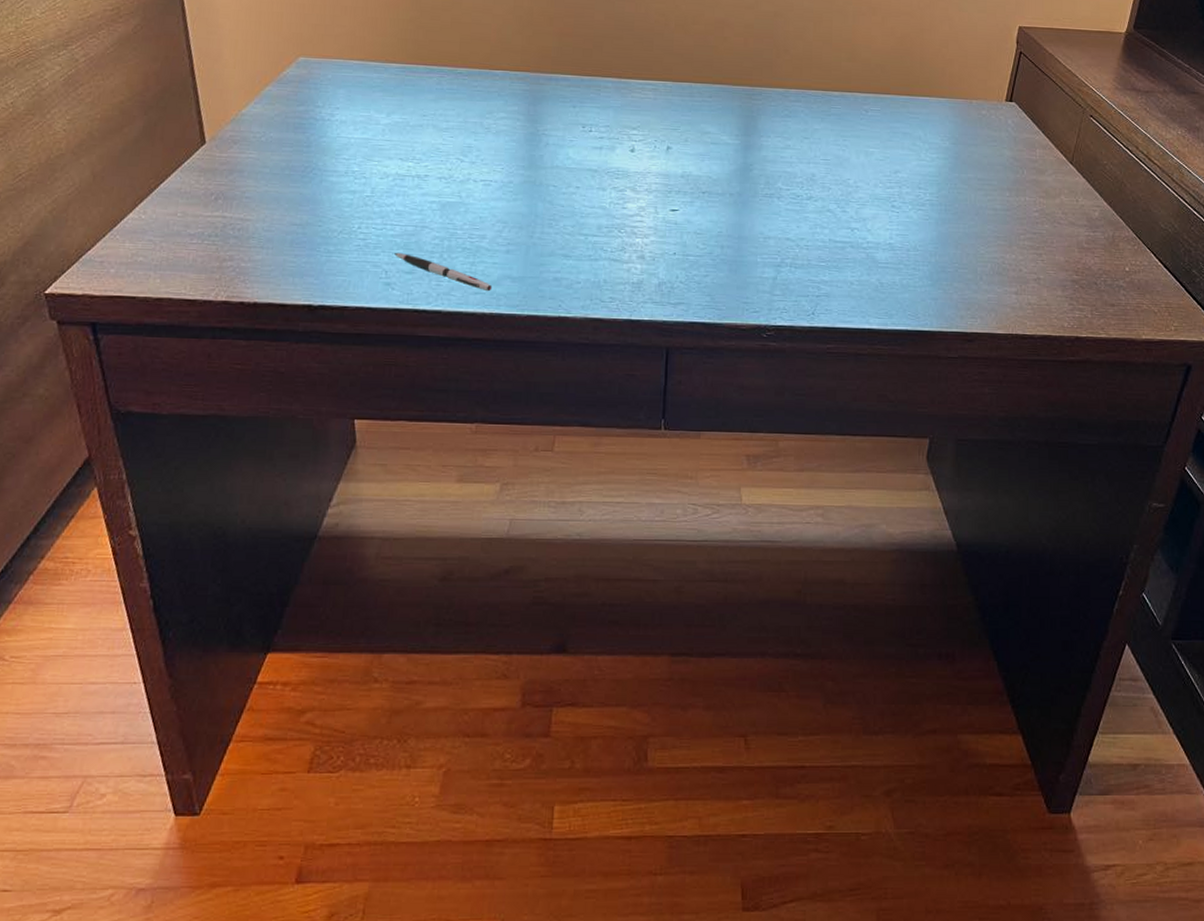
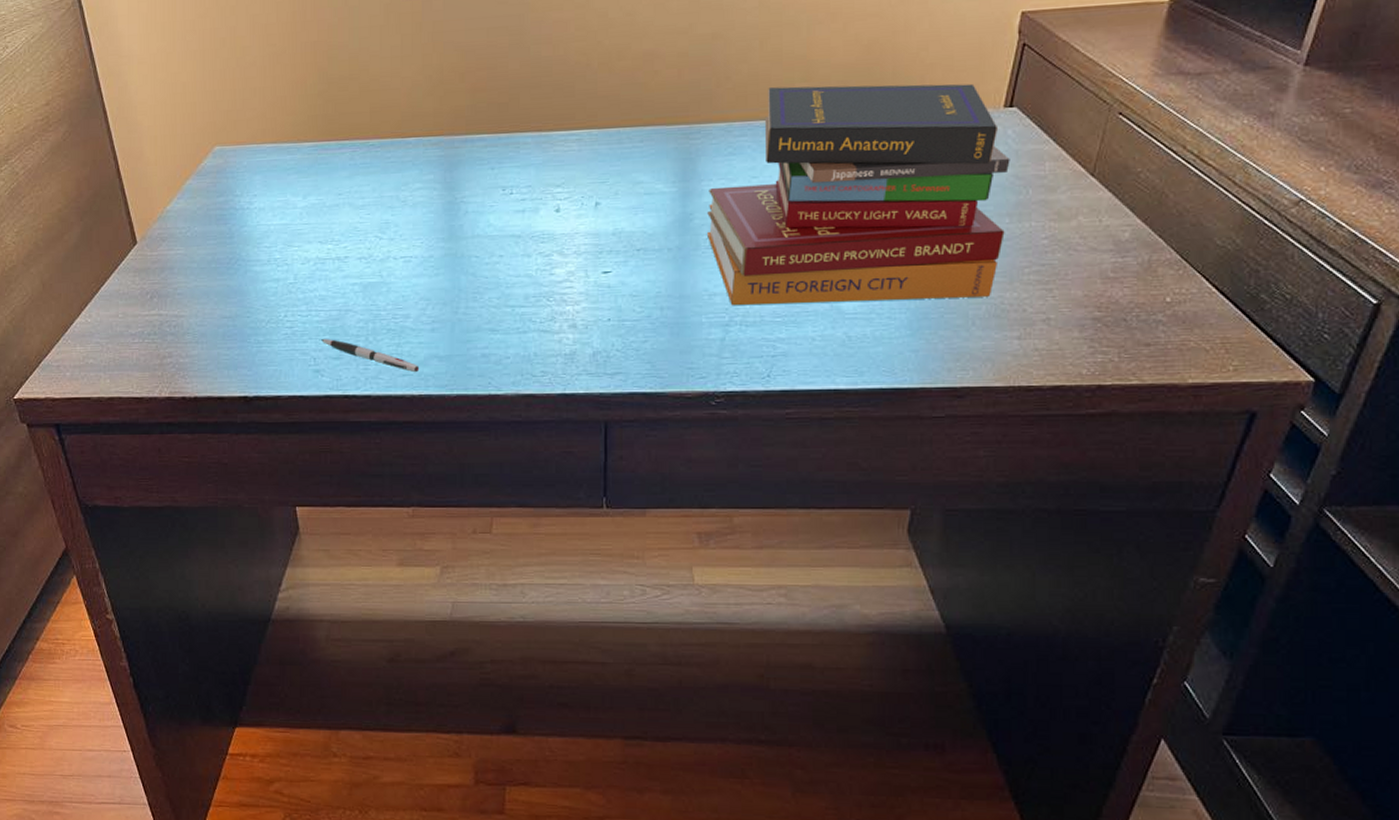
books: none [765,63,1010,257] -> present [707,83,1010,305]

